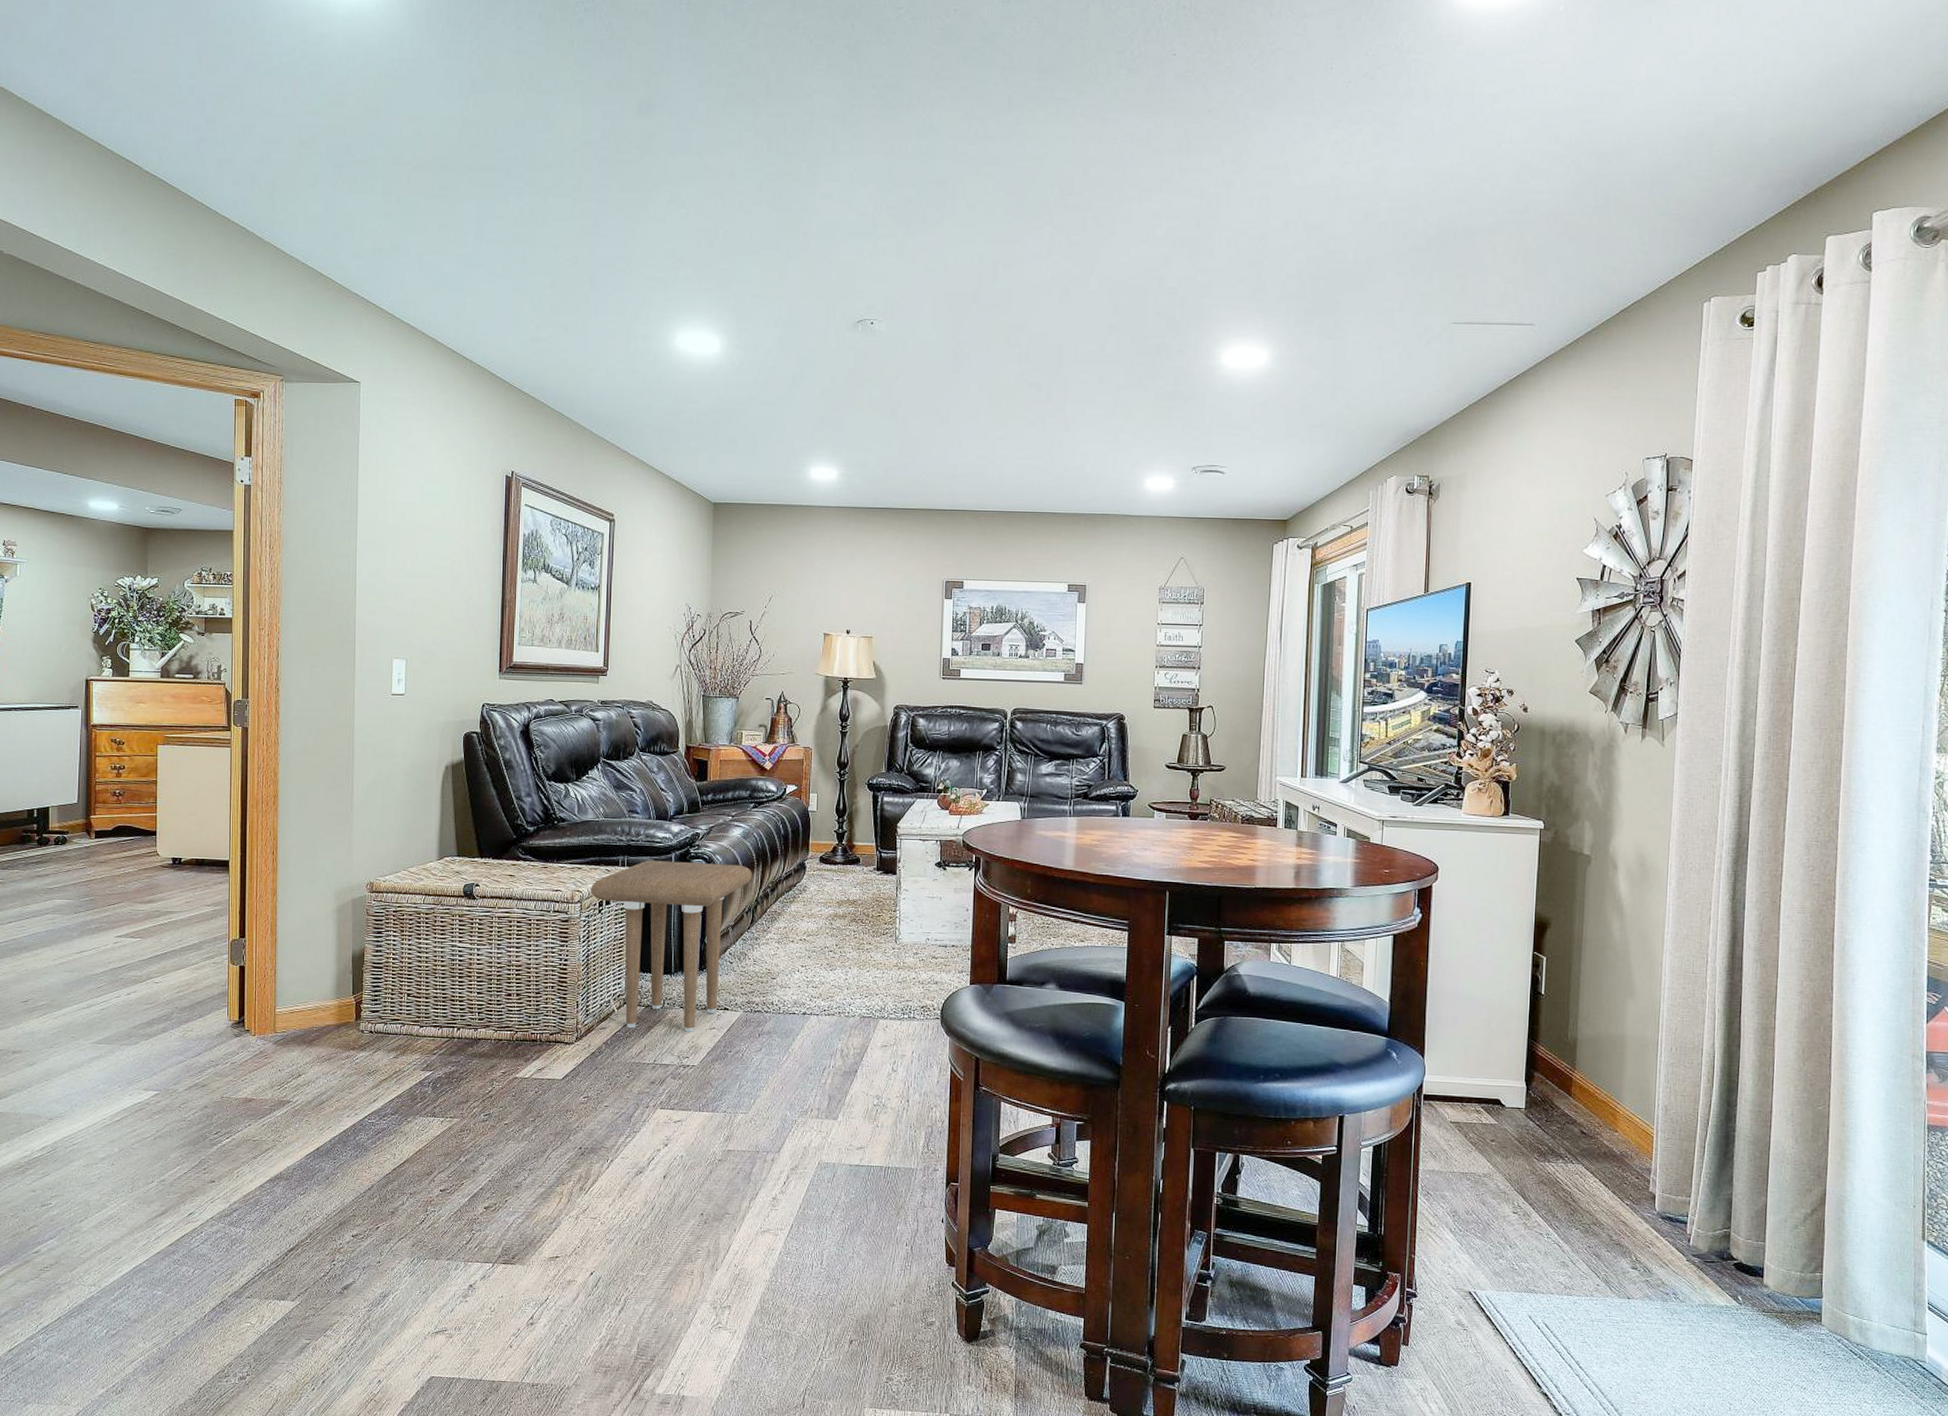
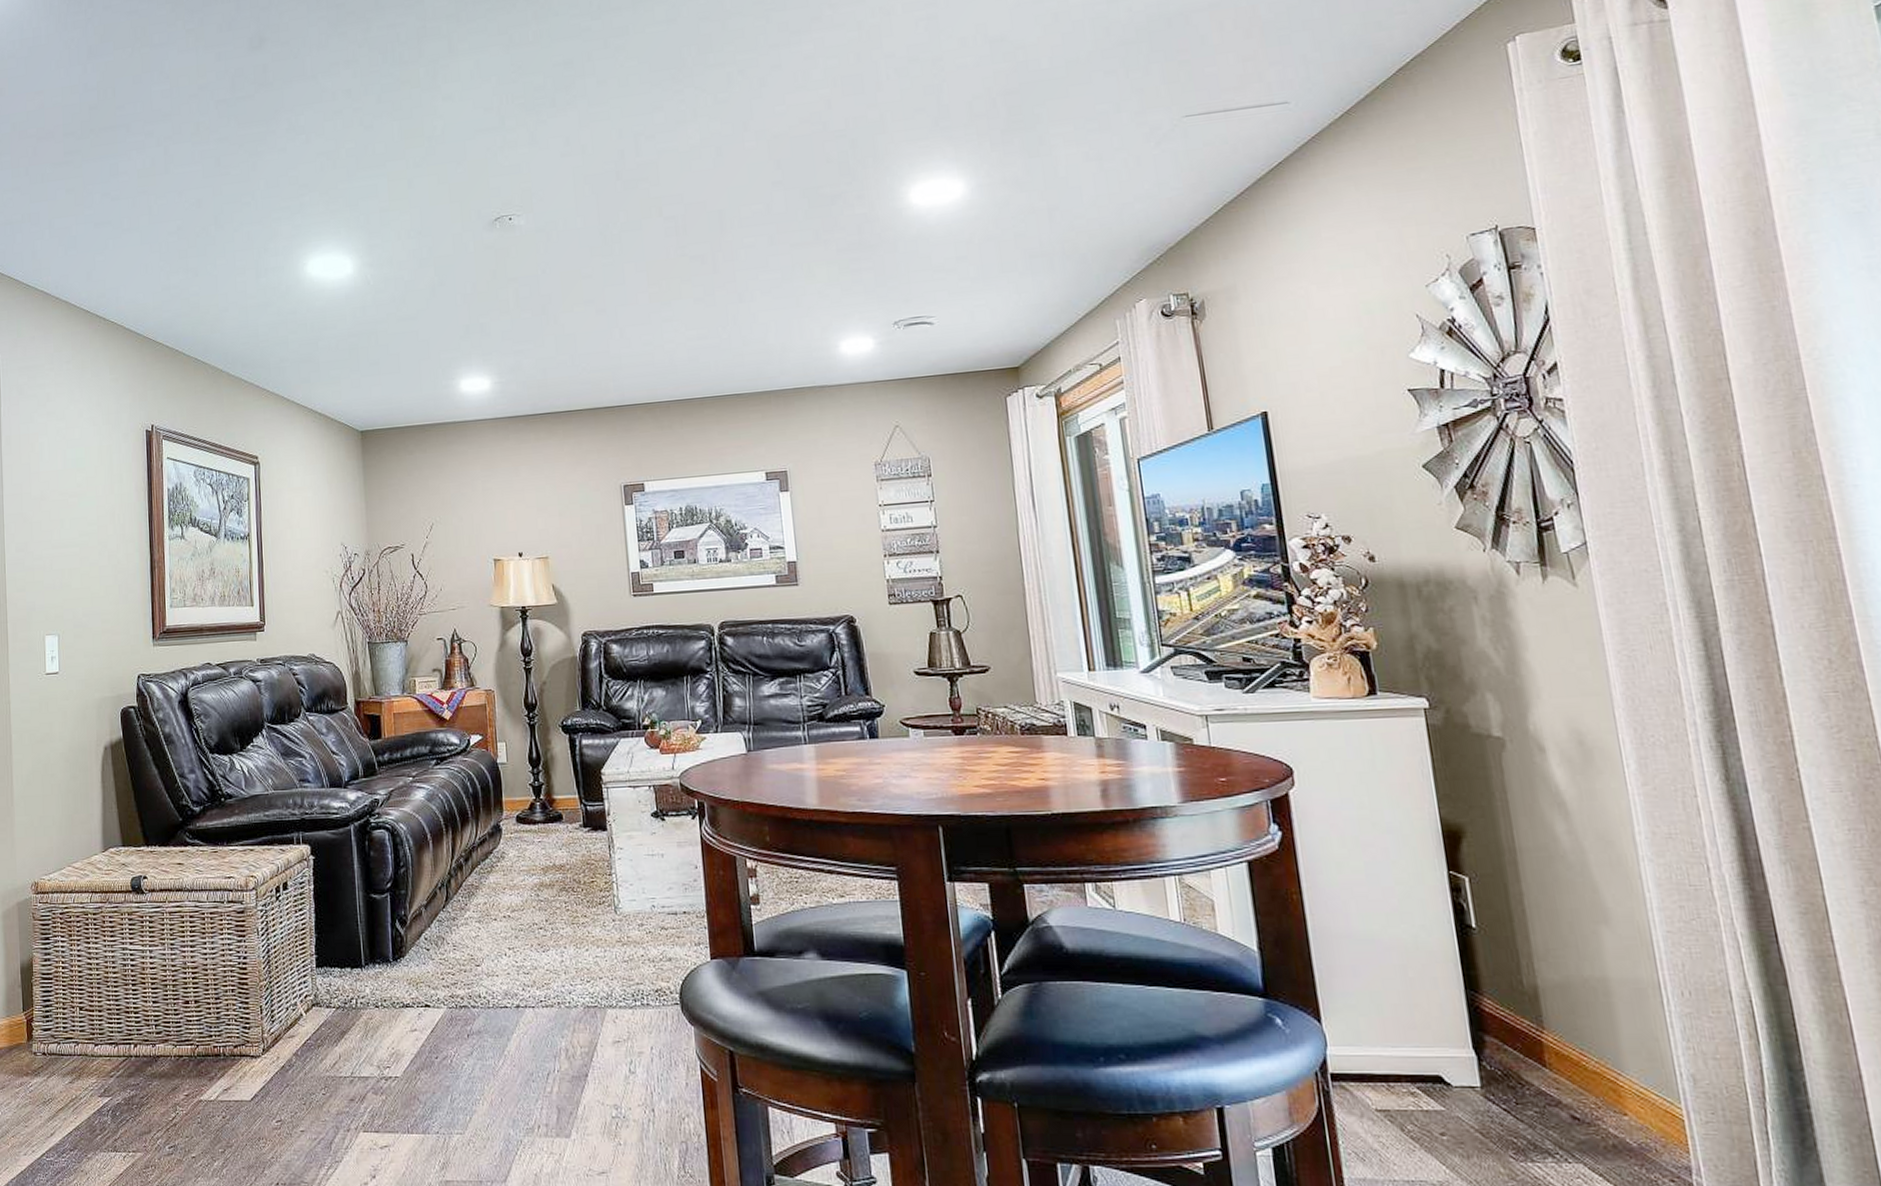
side table: present [591,860,752,1032] -> none [265,832,442,1036]

